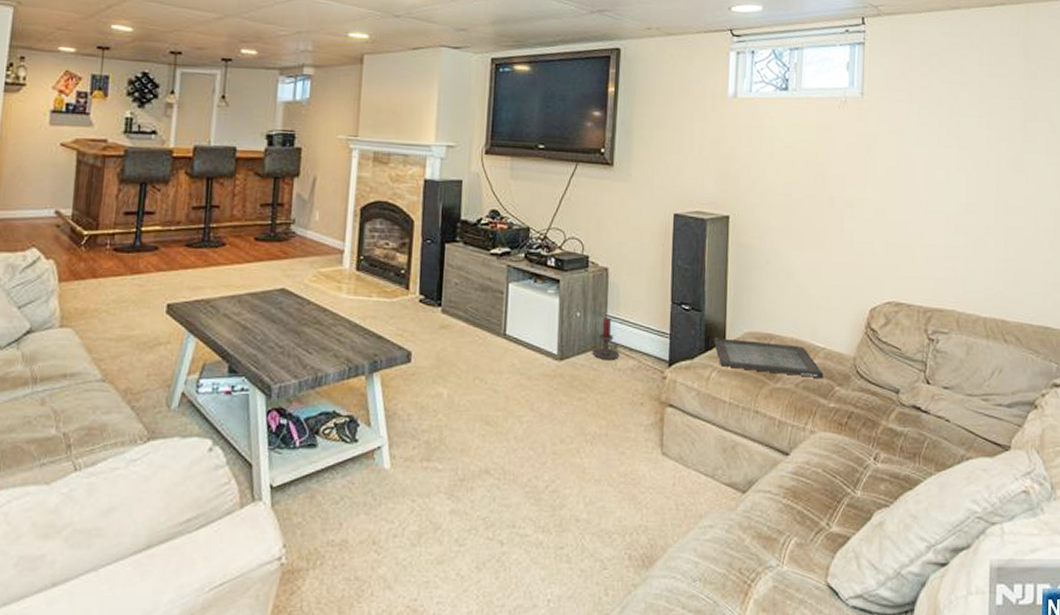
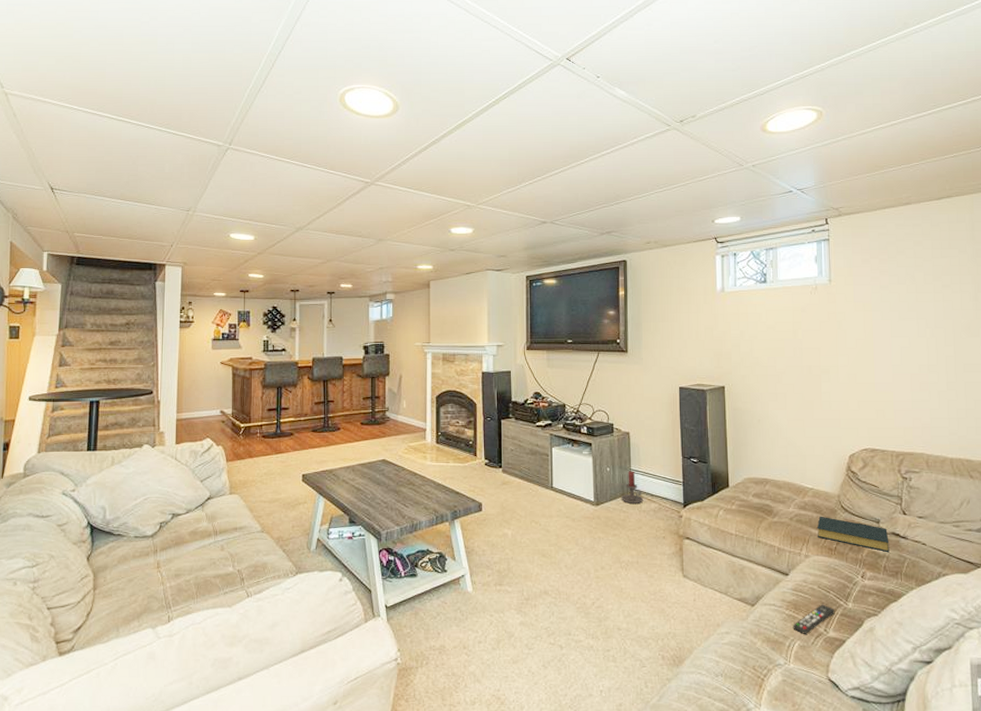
serving tray: present [713,337,824,379] -> none [718,482,814,514]
remote control: none [789,492,841,529] -> present [792,604,835,634]
hardback book: none [826,382,909,429] -> present [816,516,889,552]

